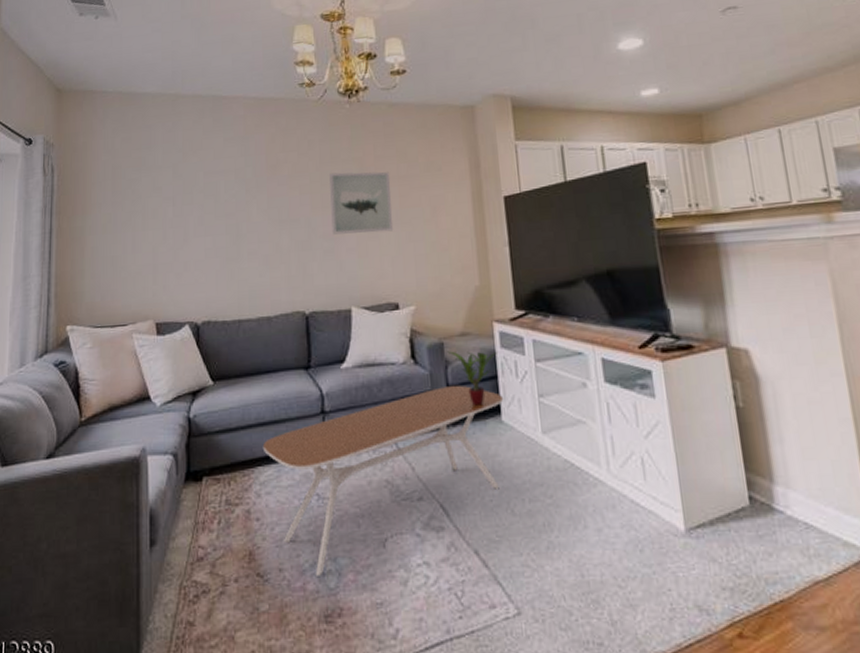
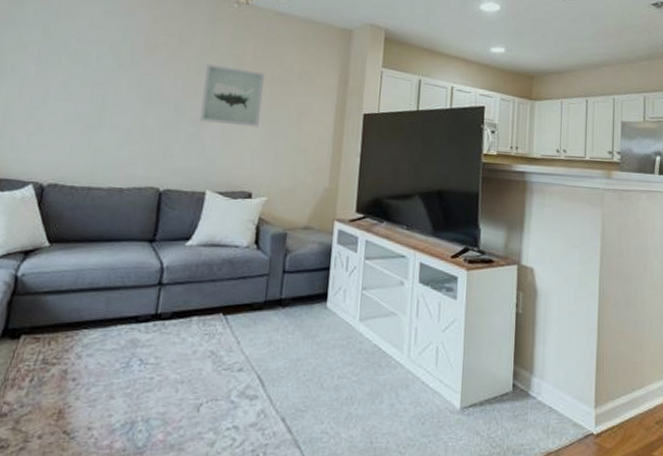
coffee table: present [262,385,504,576] -> none [91,271,332,436]
potted plant: present [447,351,497,406] -> none [289,241,333,292]

